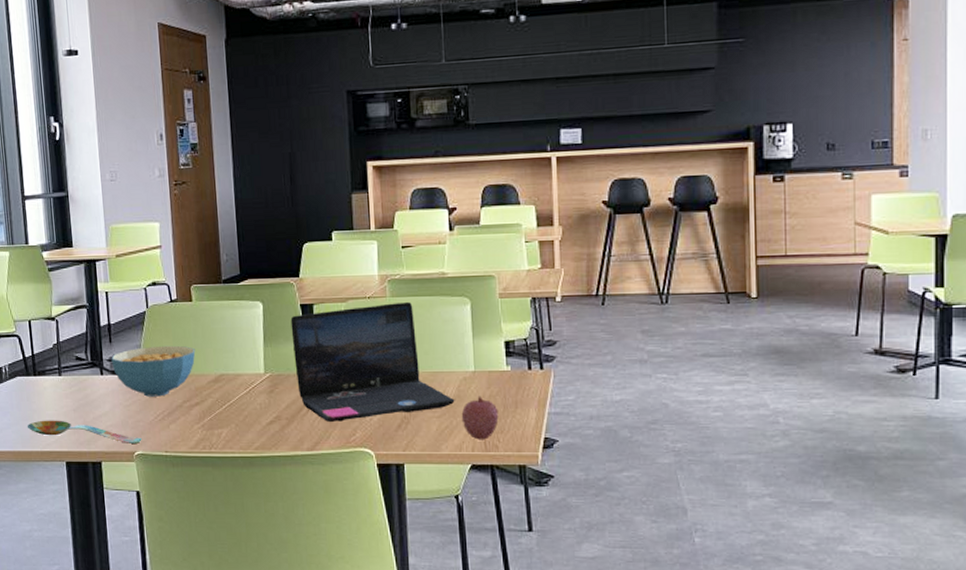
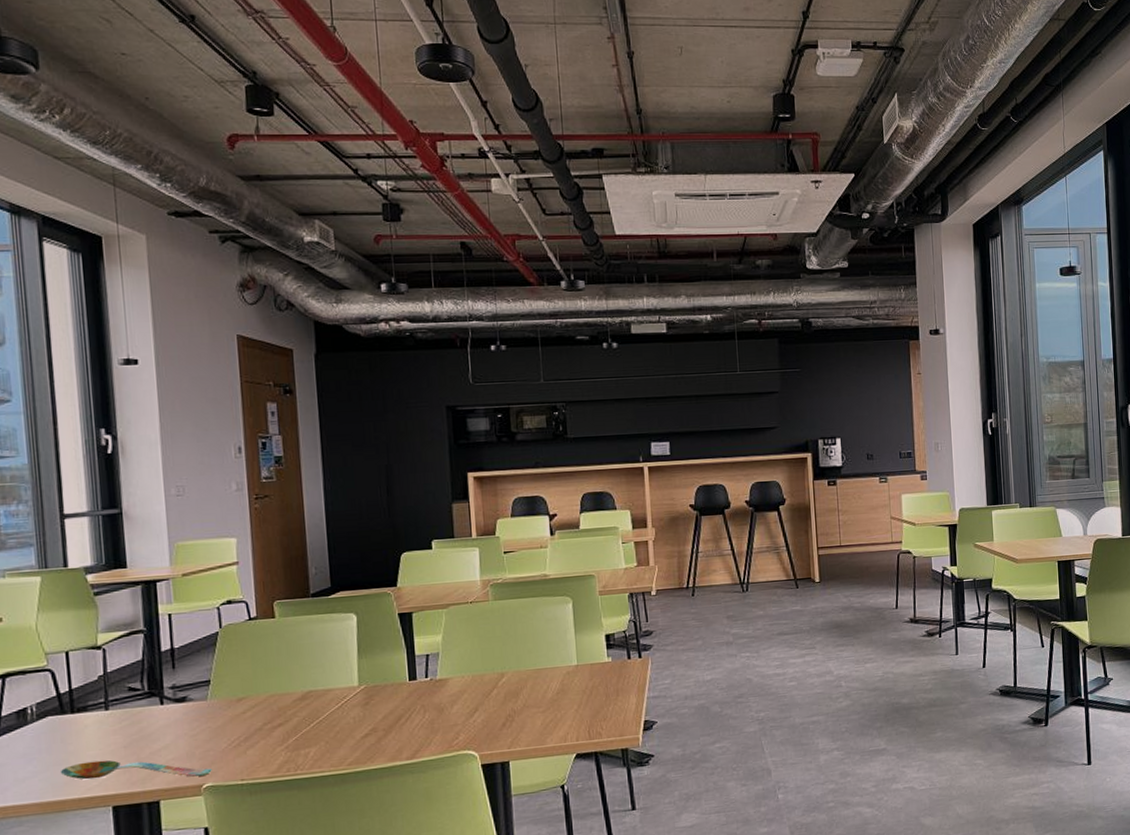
cereal bowl: present [111,345,196,397] -> none [174,665,279,723]
laptop: present [290,302,455,422] -> none [387,604,559,728]
fruit: present [461,395,499,440] -> none [565,687,601,730]

